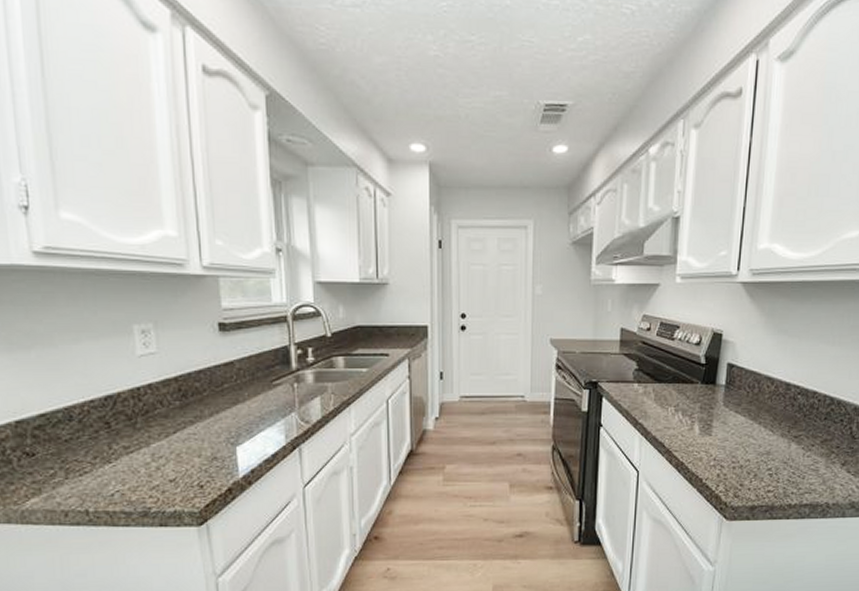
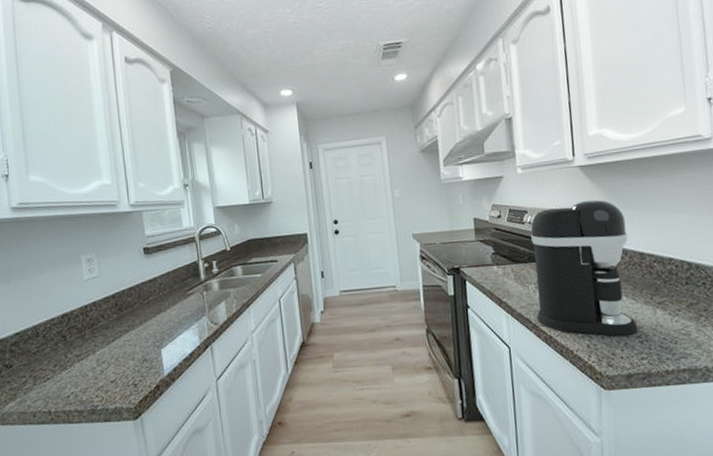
coffee maker: none [671,321,778,467] -> present [531,199,638,336]

